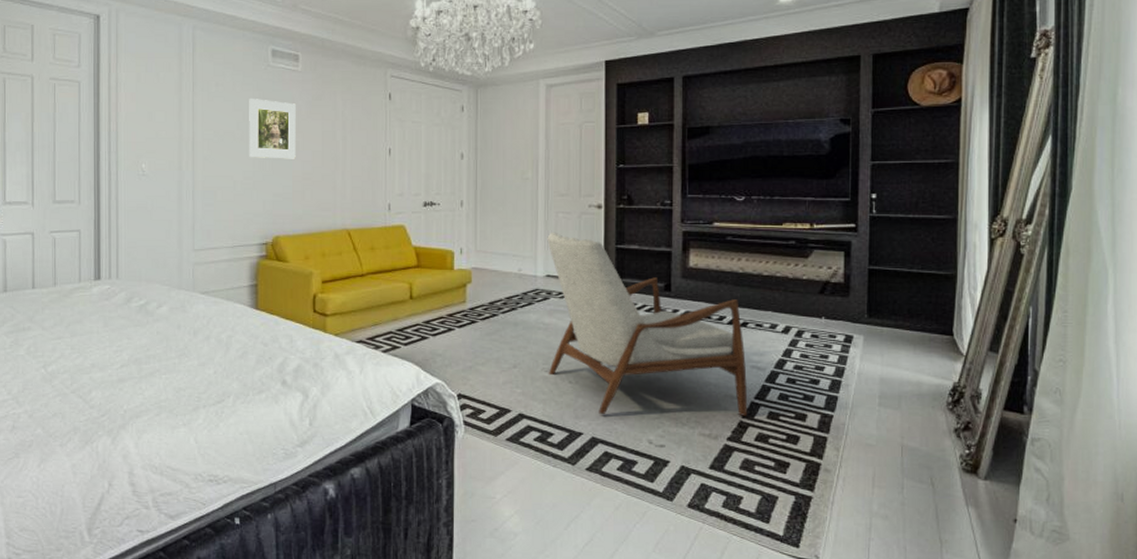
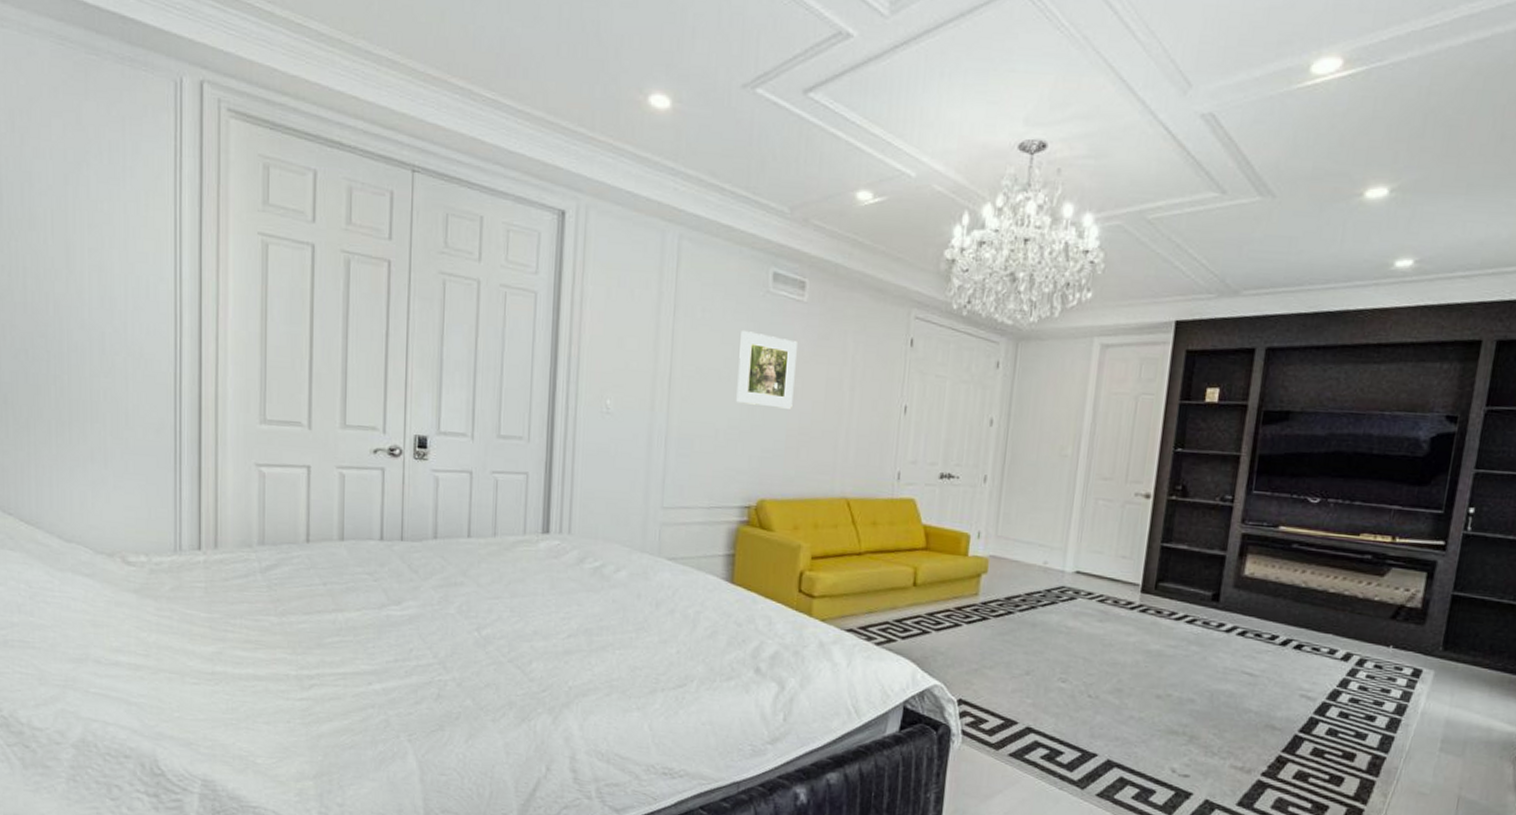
armchair: present [547,231,748,416] -> none [1065,521,1296,750]

